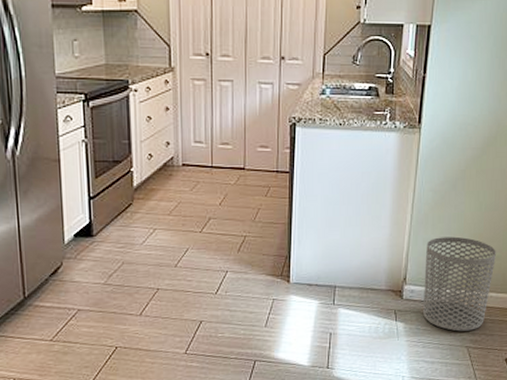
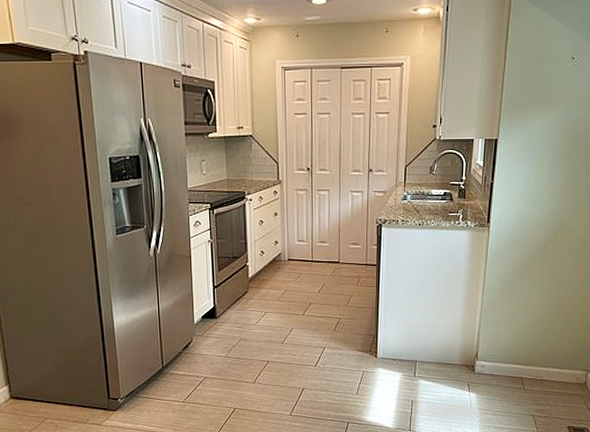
waste bin: present [423,236,496,332] -> none [493,319,558,402]

